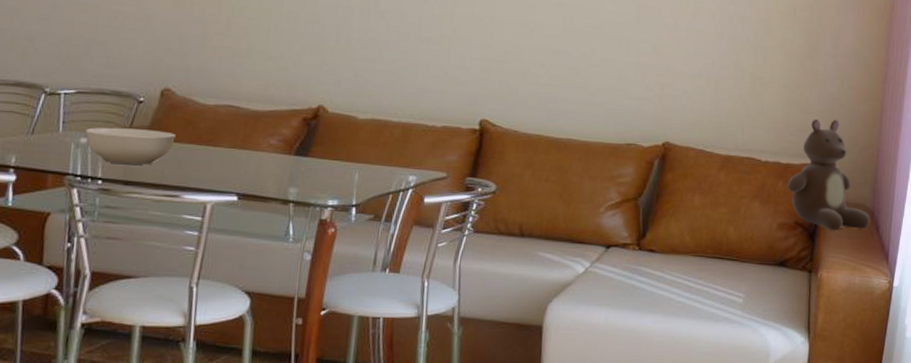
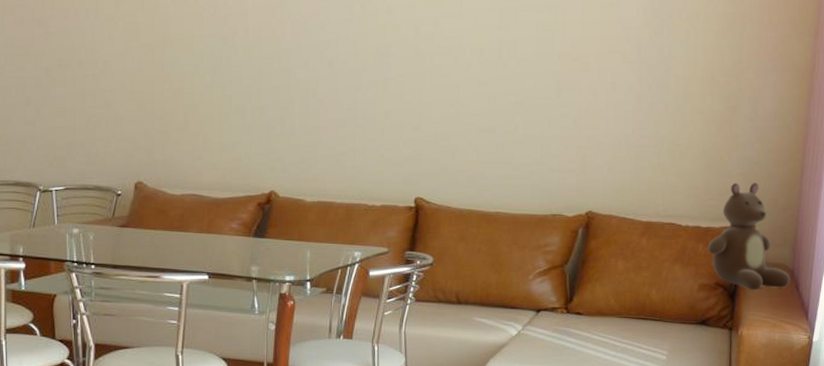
bowl: present [85,127,176,166] -> none [76,218,151,251]

